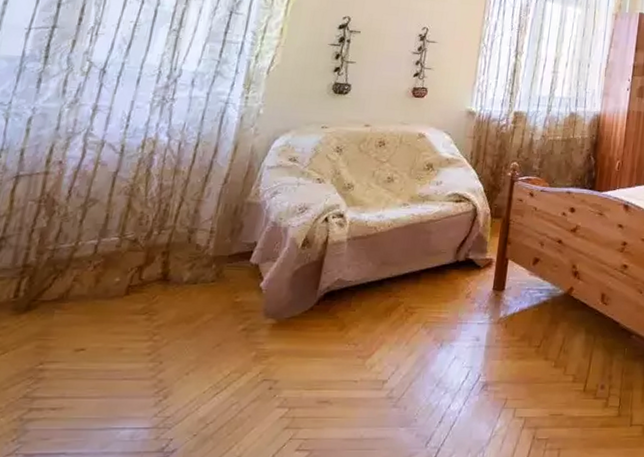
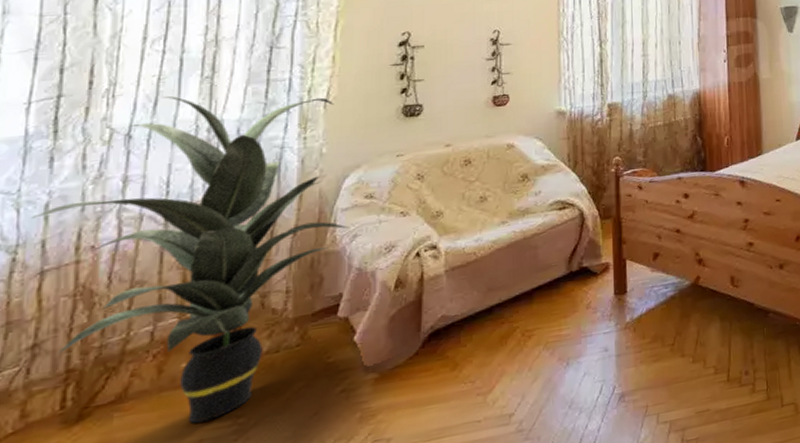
indoor plant: none [17,40,276,332] -> present [32,95,349,424]

